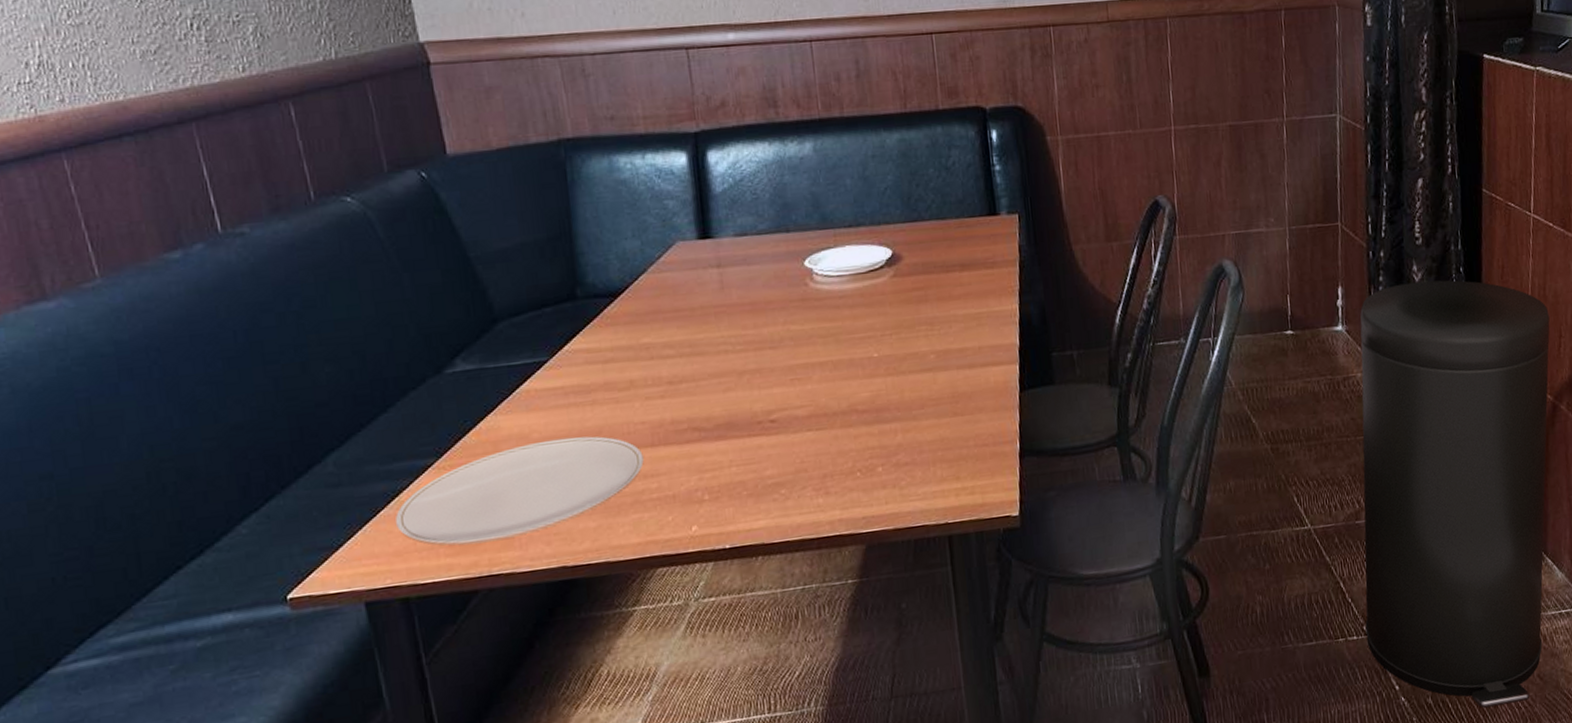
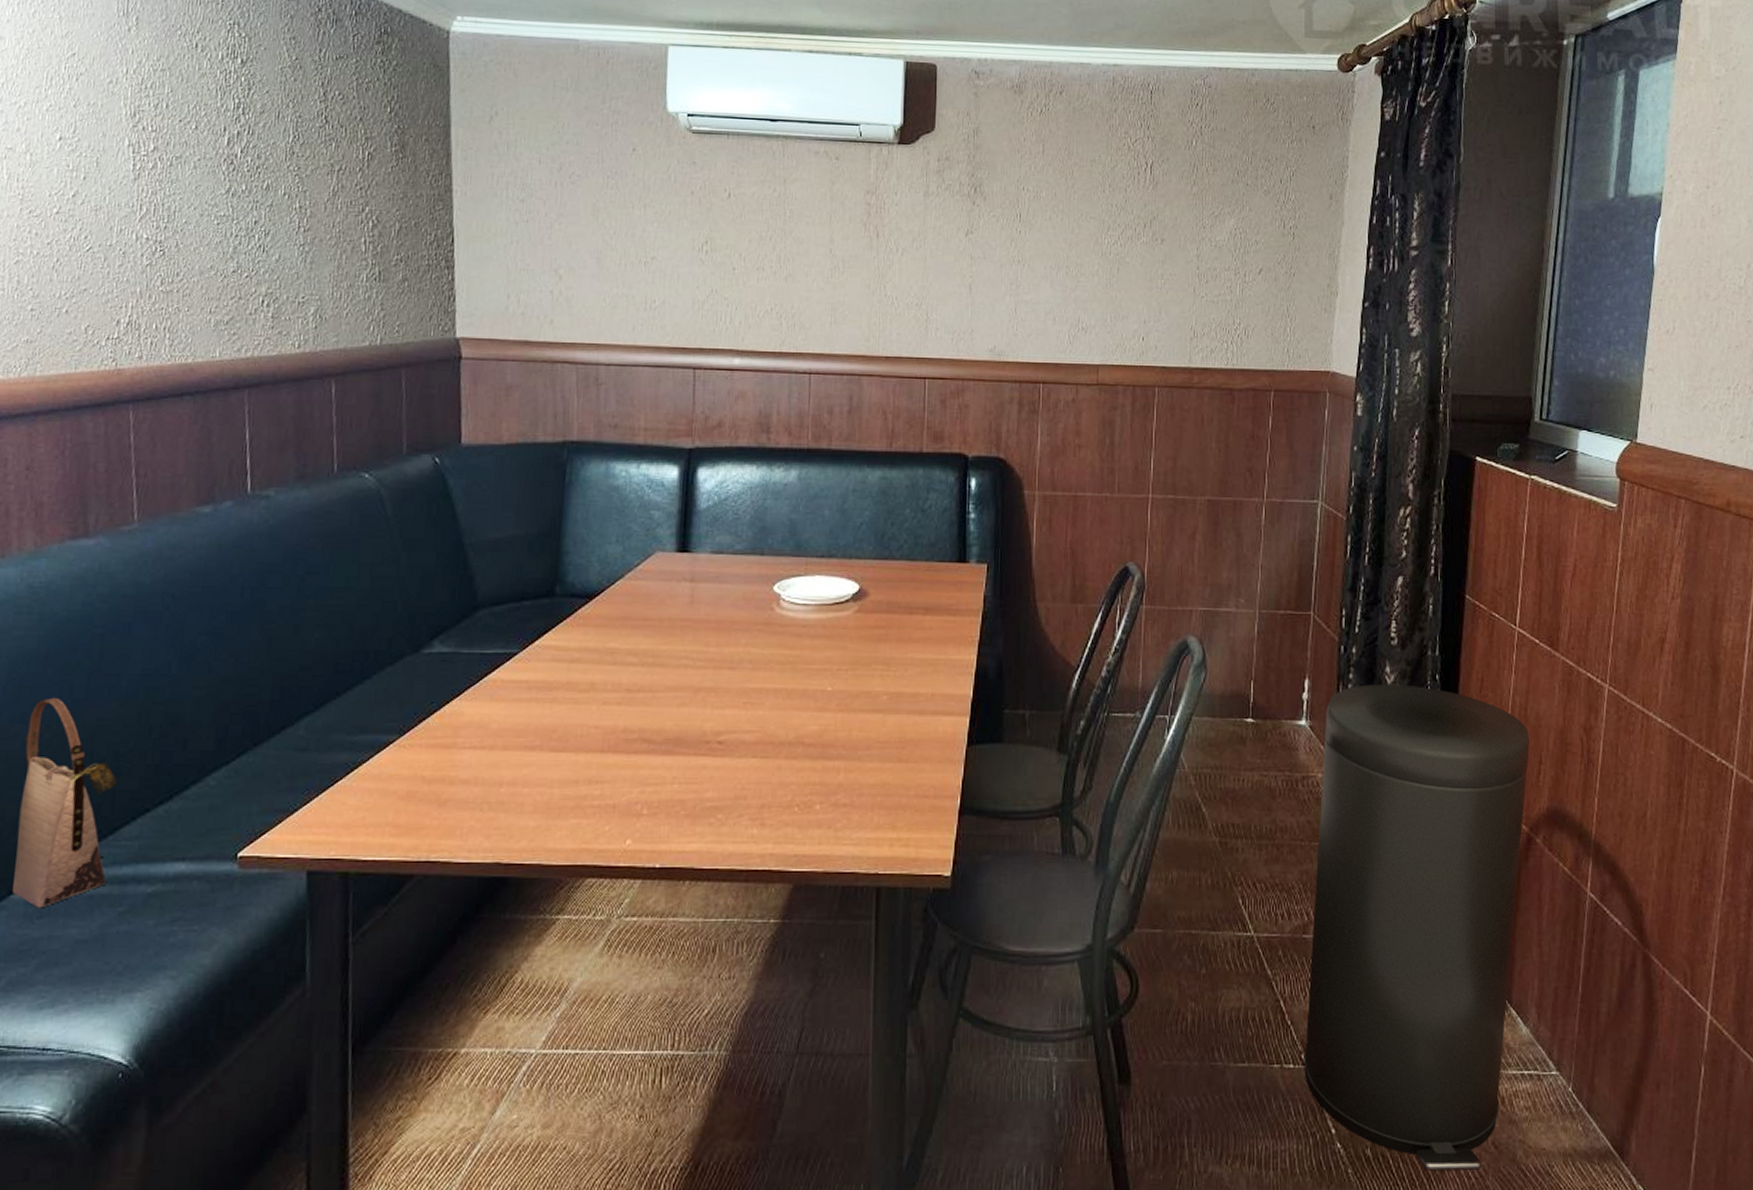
handbag: none [25,469,150,680] -> present [12,697,119,909]
plate: present [394,436,644,546] -> none [349,732,591,827]

